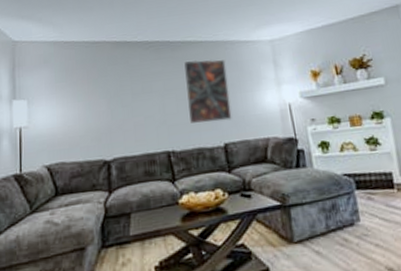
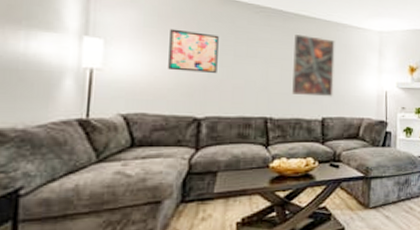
wall art: none [76,77,119,118] -> present [168,28,219,73]

